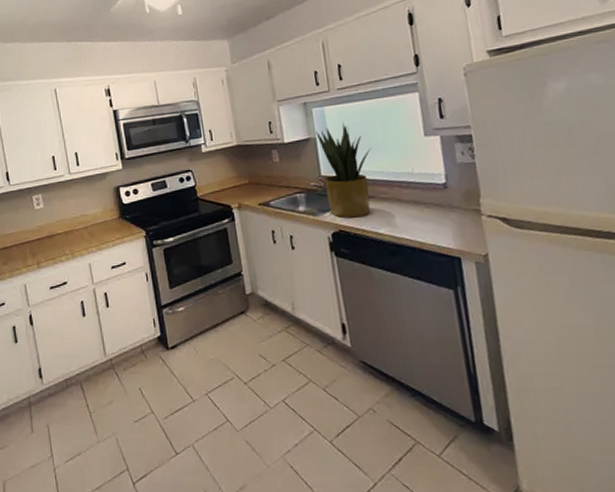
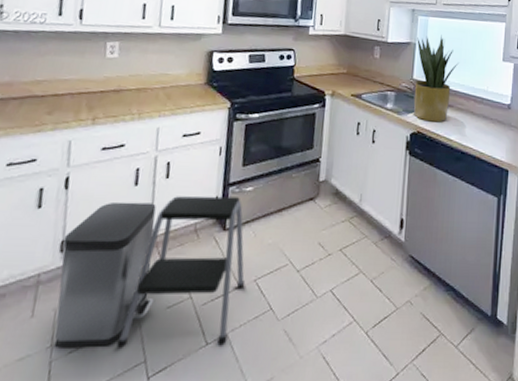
pedal bin: none [40,330,124,458] -> present [54,201,156,348]
step stool: none [101,318,198,458] -> present [116,196,246,348]

